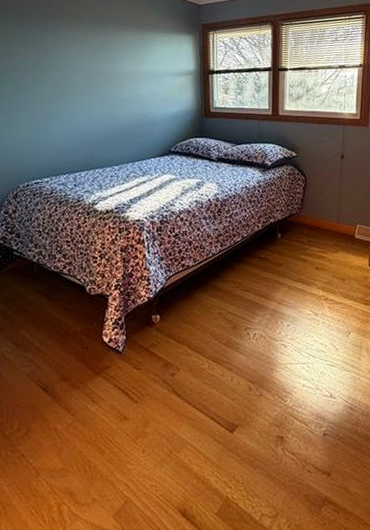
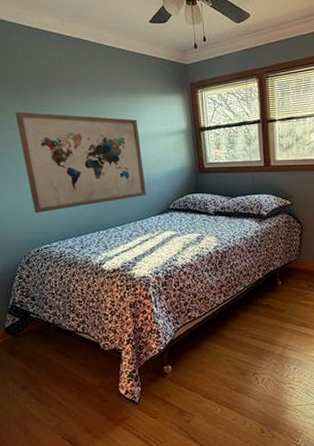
wall art: none [15,38,148,146] -> present [15,111,147,214]

